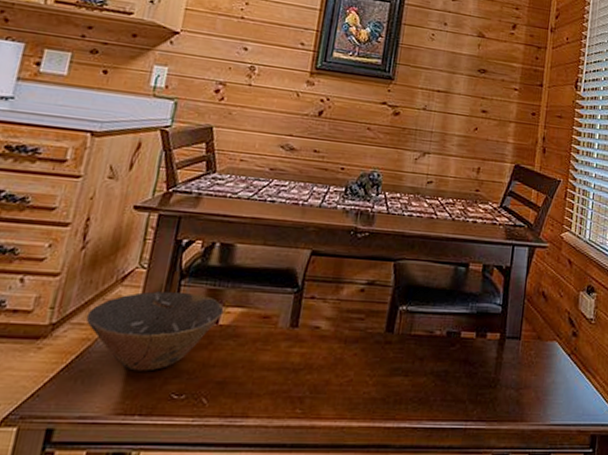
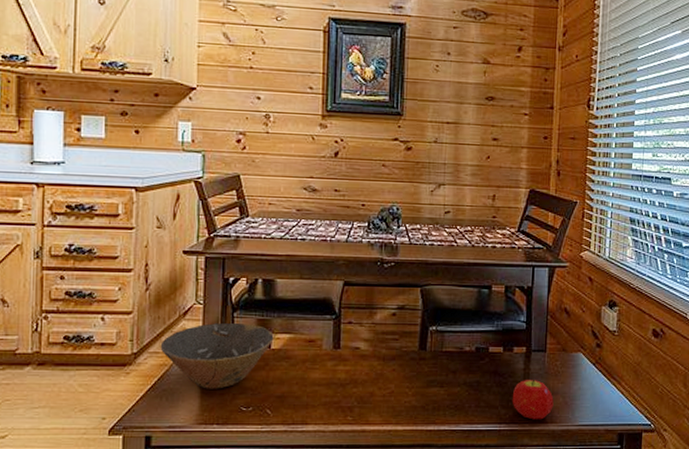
fruit: none [481,370,526,418] -> present [512,380,554,420]

